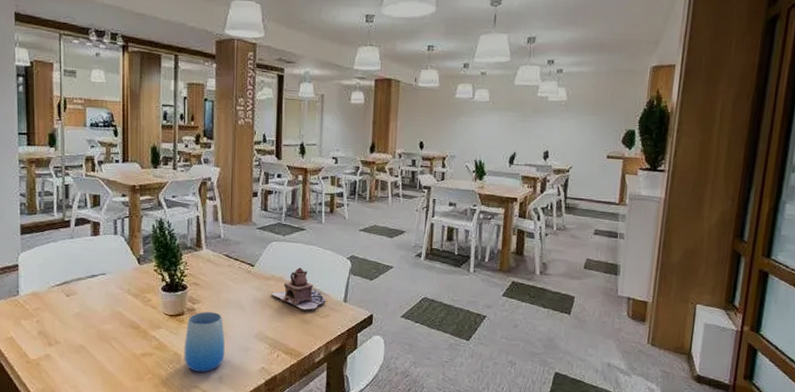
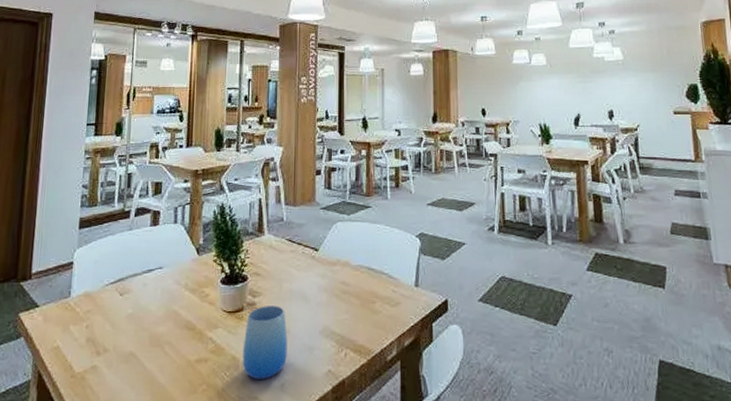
teapot: present [270,267,326,310] -> none [336,249,396,298]

